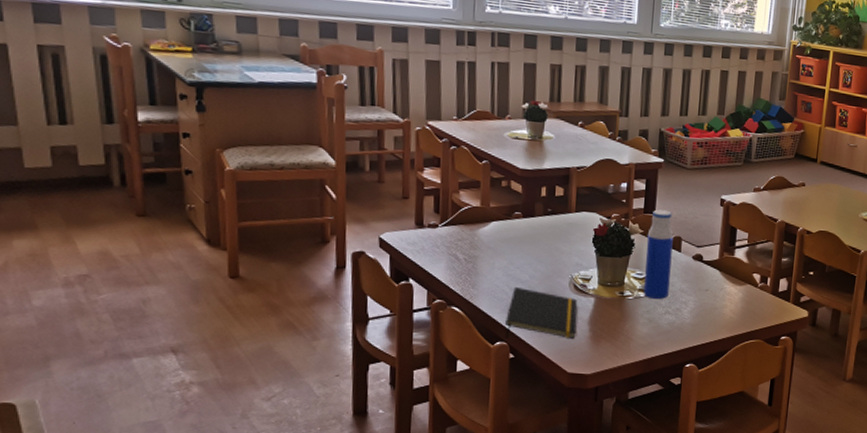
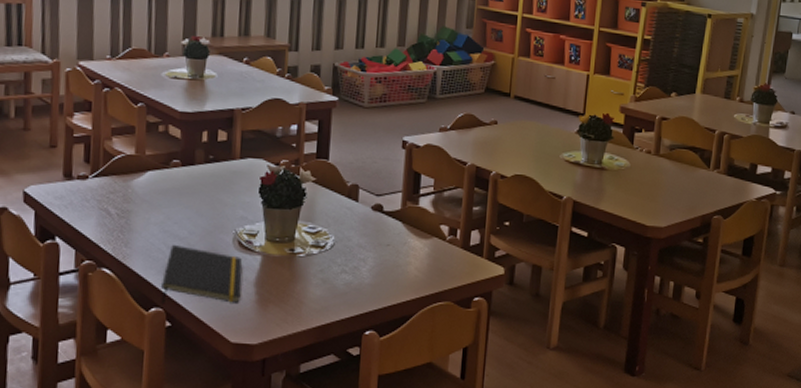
water bottle: present [644,209,674,299] -> none [317,154,350,256]

